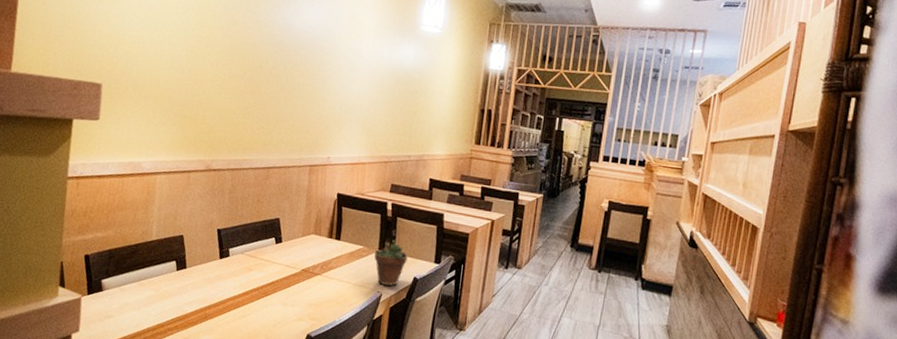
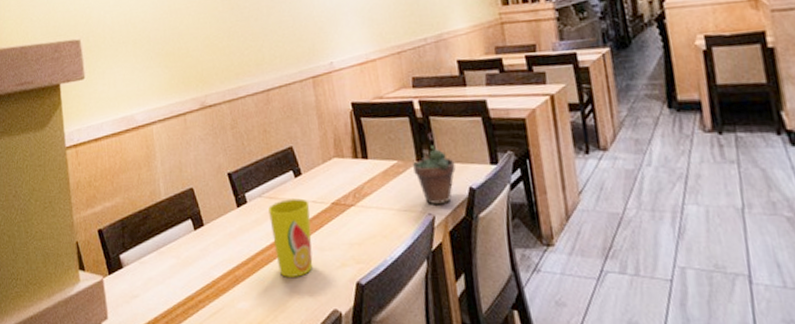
cup: none [244,259,283,323] -> present [268,198,313,277]

